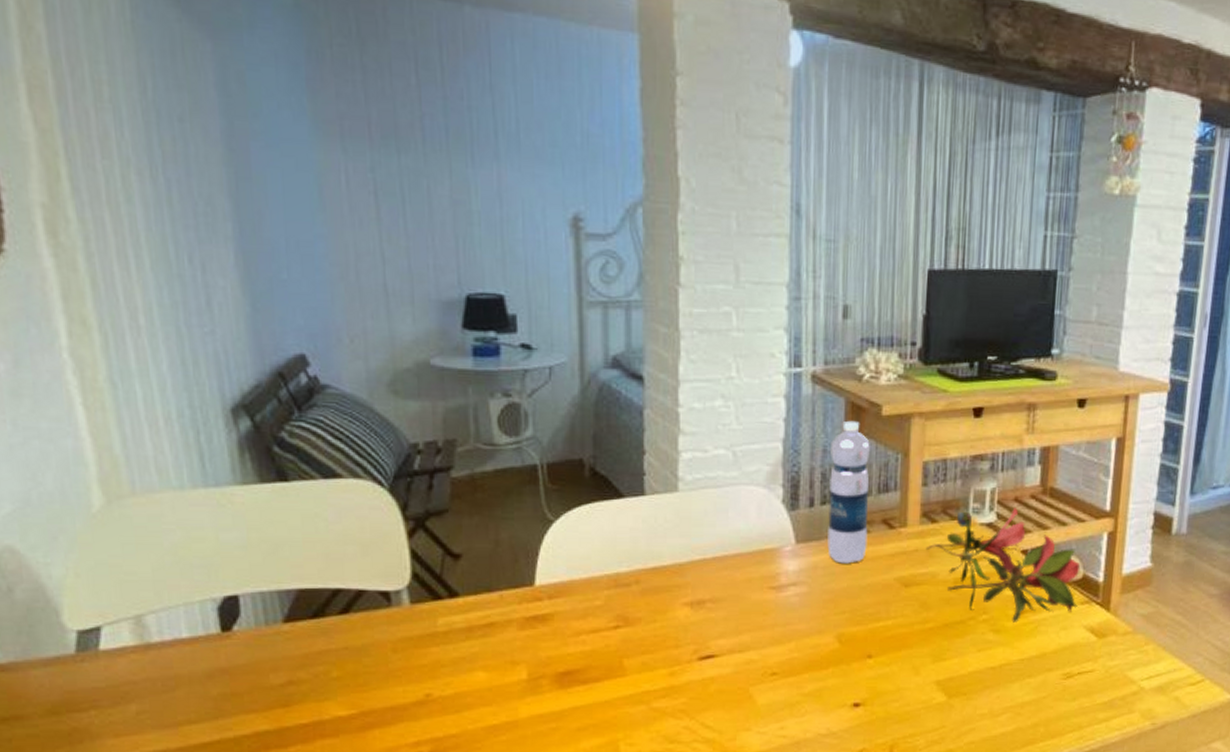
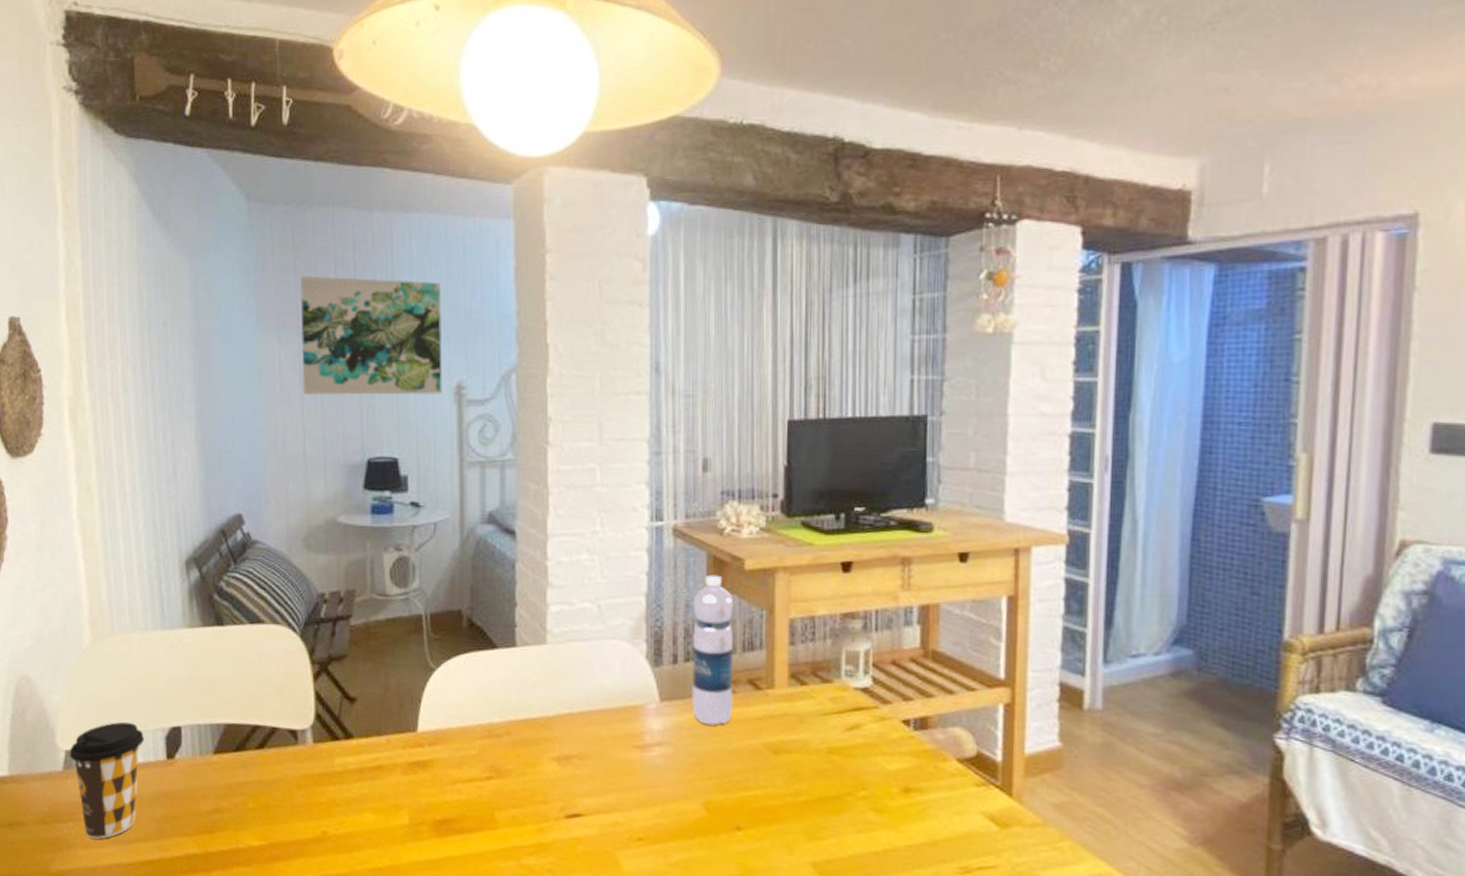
coffee cup: none [83,593,190,726] -> present [69,721,145,839]
wall art: none [370,75,556,226] -> present [301,276,442,395]
flower: present [925,508,1081,623] -> none [795,672,973,802]

